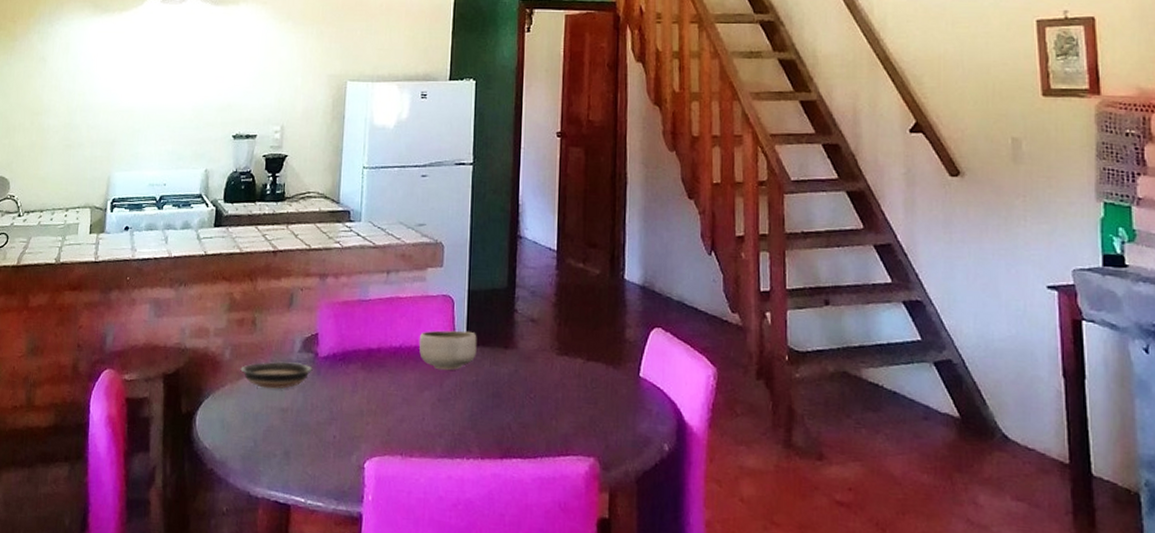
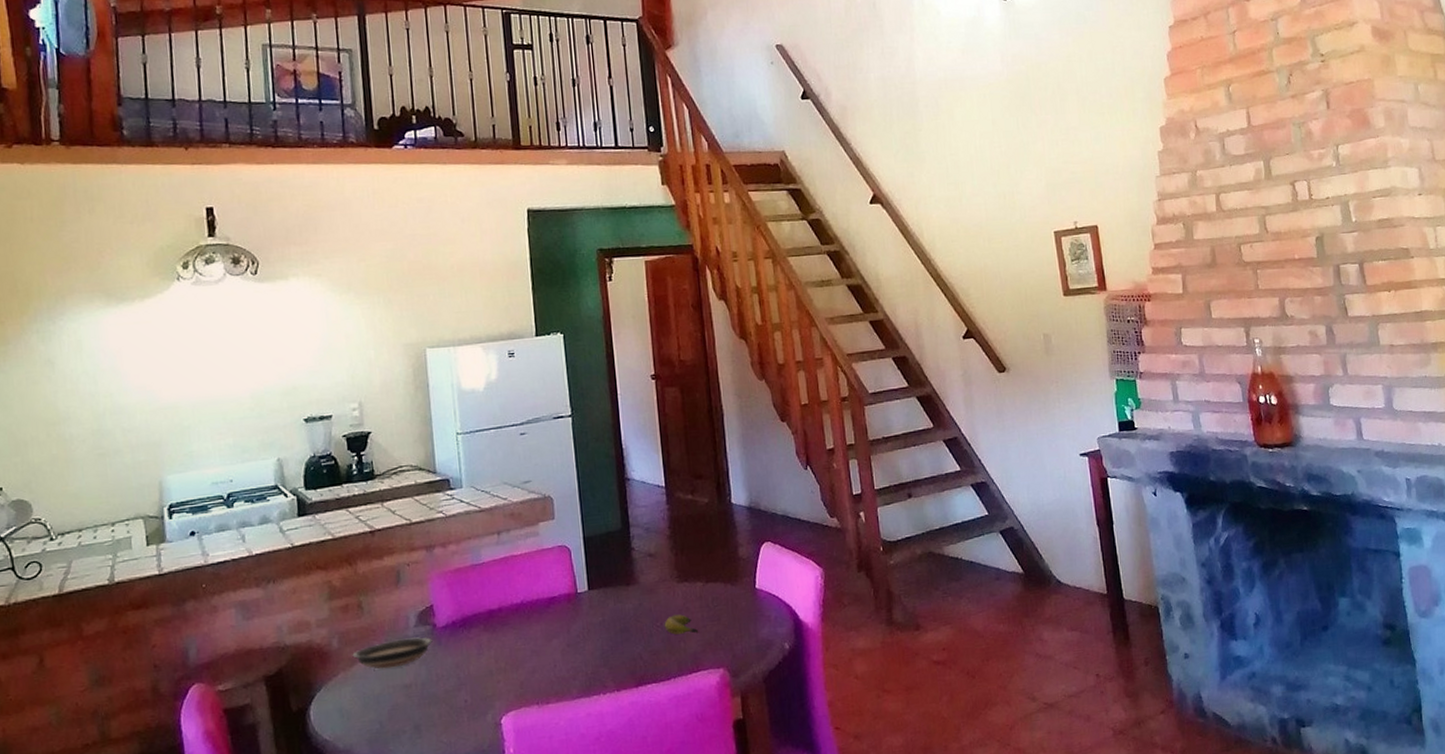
bowl: present [419,330,477,371] -> none [539,575,600,618]
banana: none [537,389,573,414] -> present [664,614,699,635]

